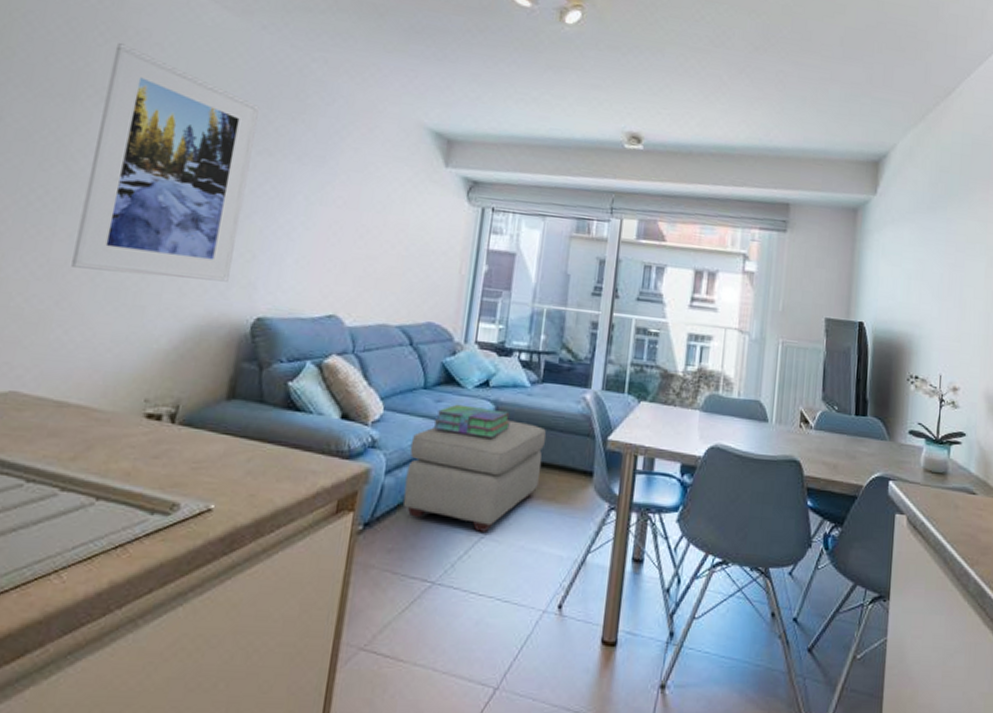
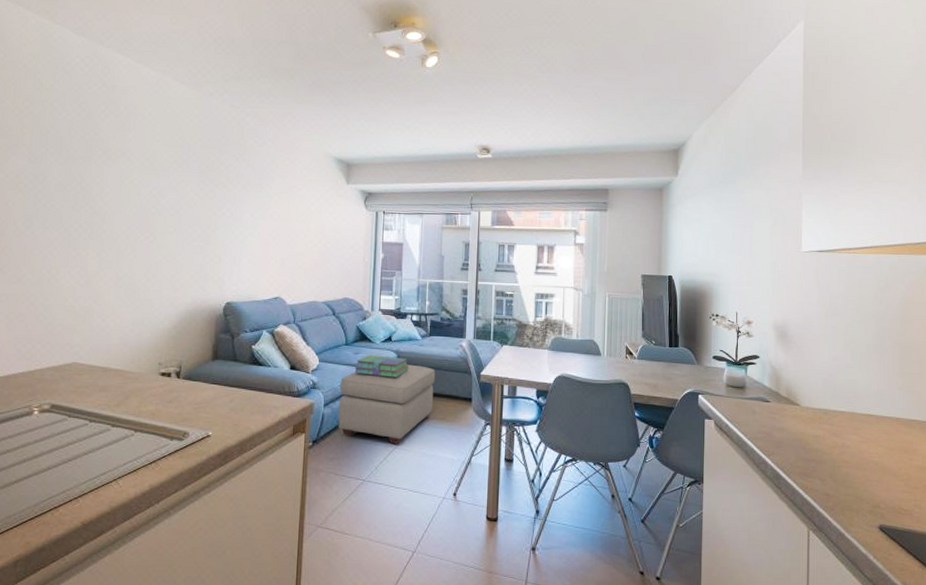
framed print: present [71,43,259,282] -> none [101,117,213,279]

